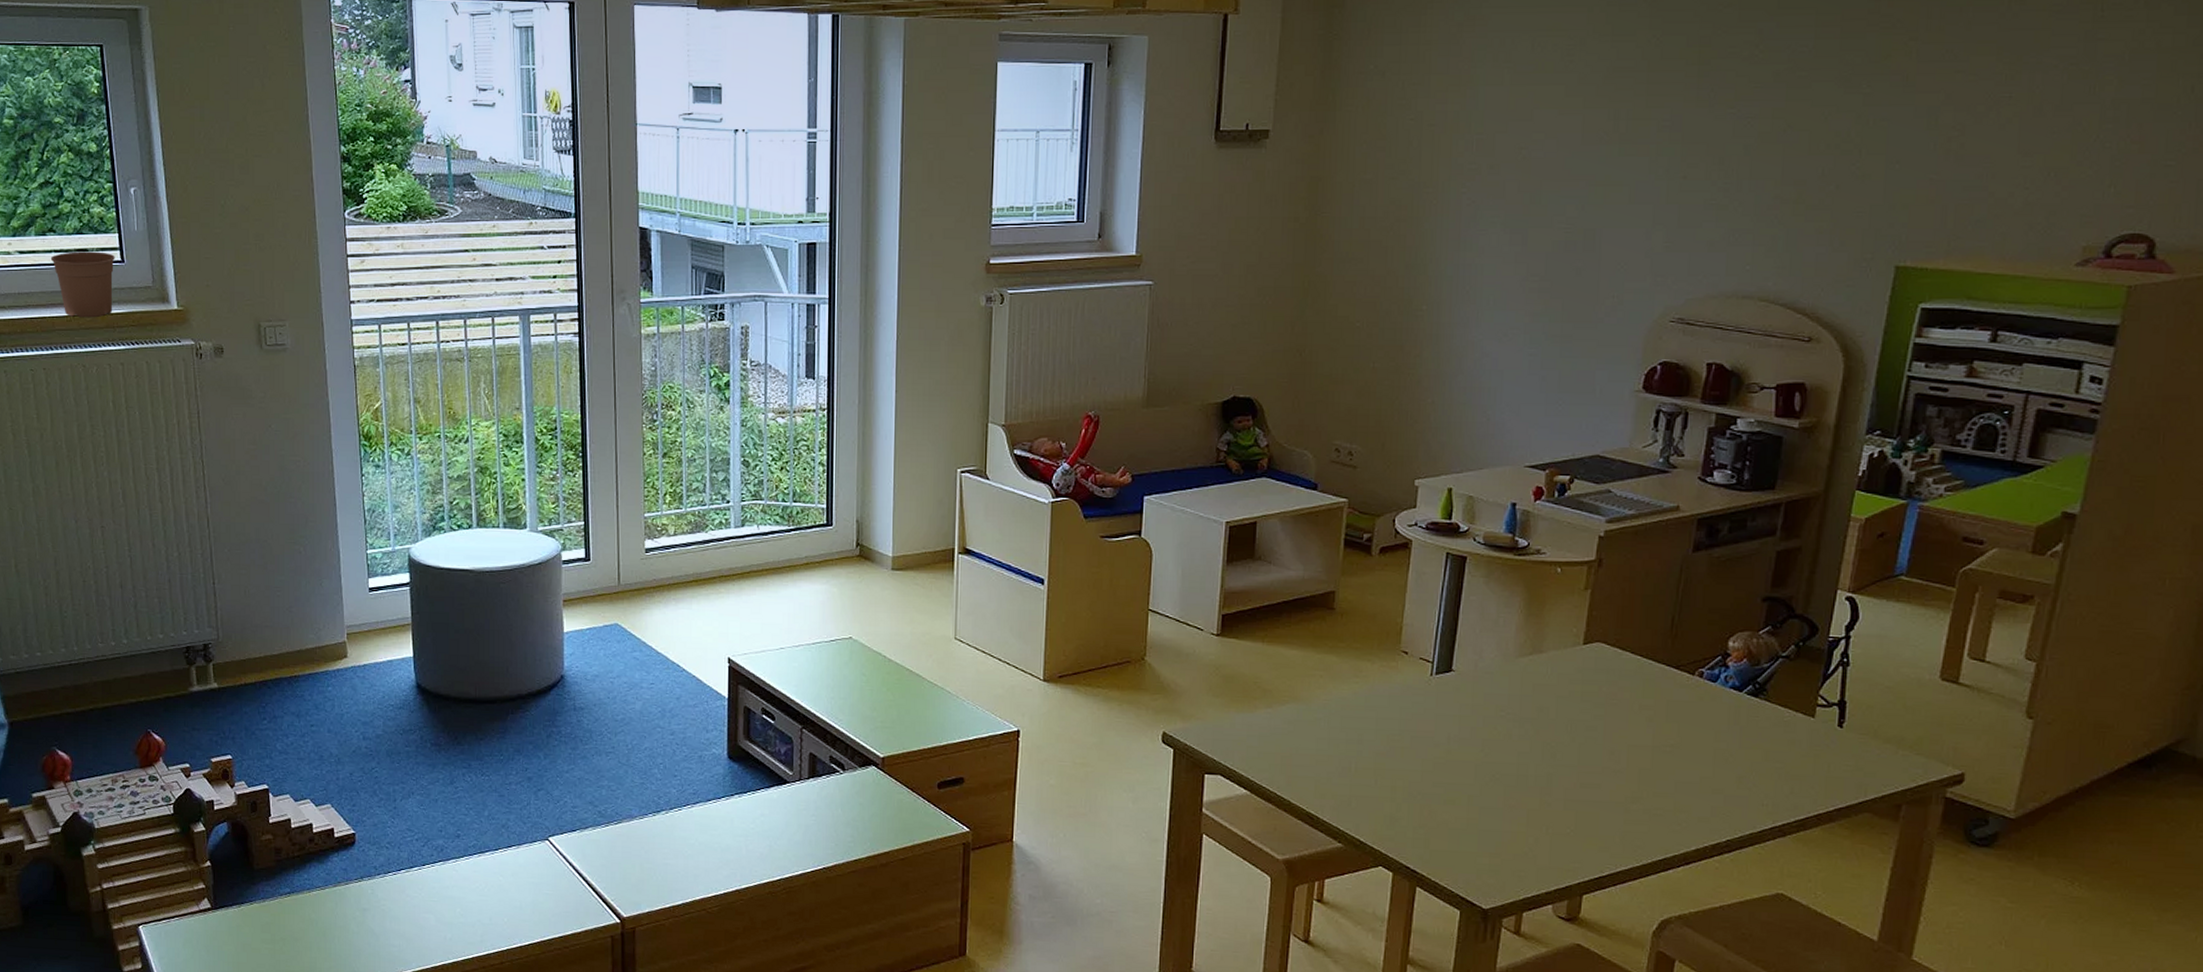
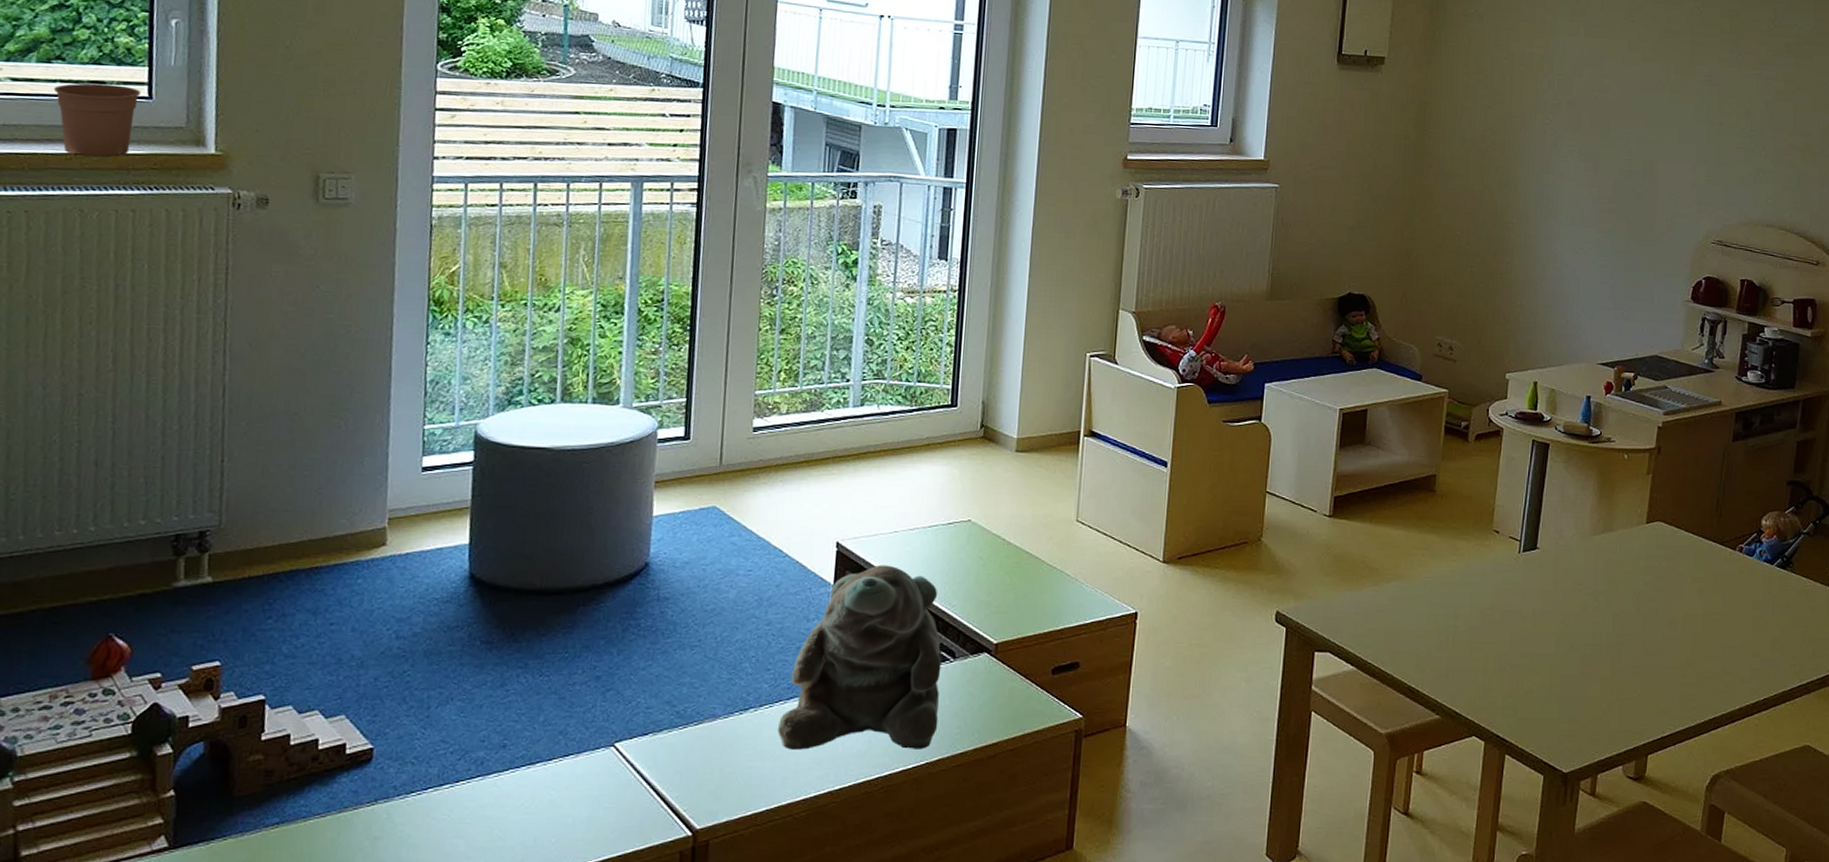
stuffed animal: none [686,680,832,855] -> present [777,565,942,750]

